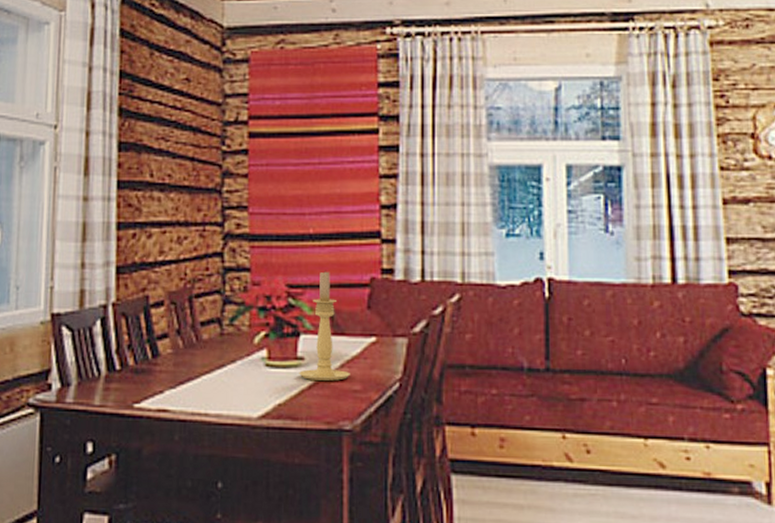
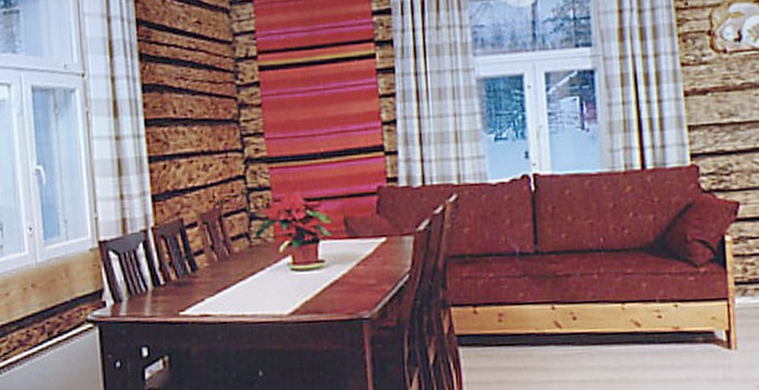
candle holder: present [299,270,350,381] -> none [321,183,366,279]

